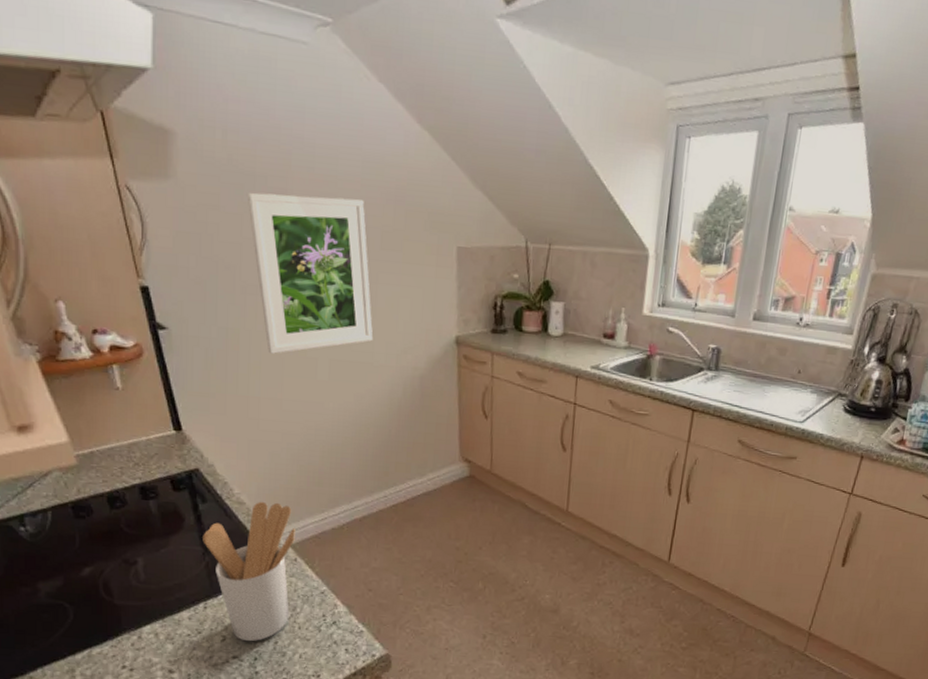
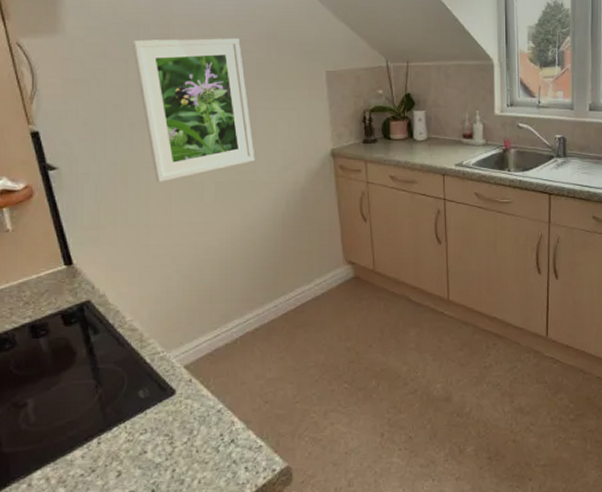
utensil holder: present [203,501,295,642] -> none [95,325,189,474]

